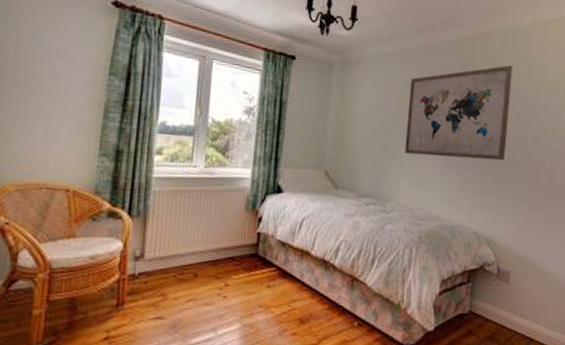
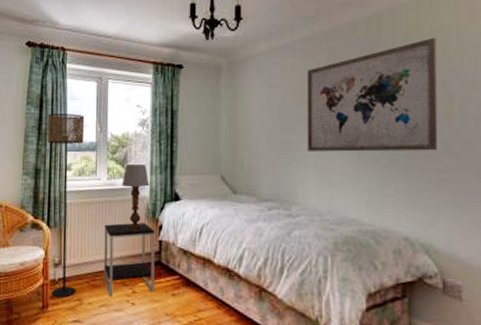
floor lamp: none [129,89,182,295] -> present [47,114,85,298]
side table: none [193,214,254,291] -> present [103,222,155,297]
table lamp: none [220,153,252,222] -> present [121,164,150,231]

